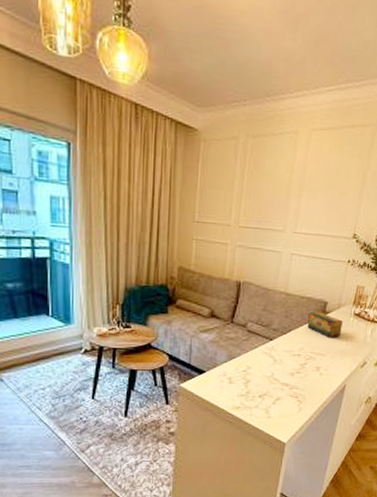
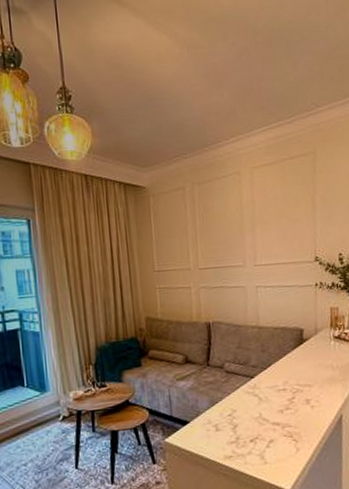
tea box: present [307,311,343,337] -> none [286,340,325,366]

